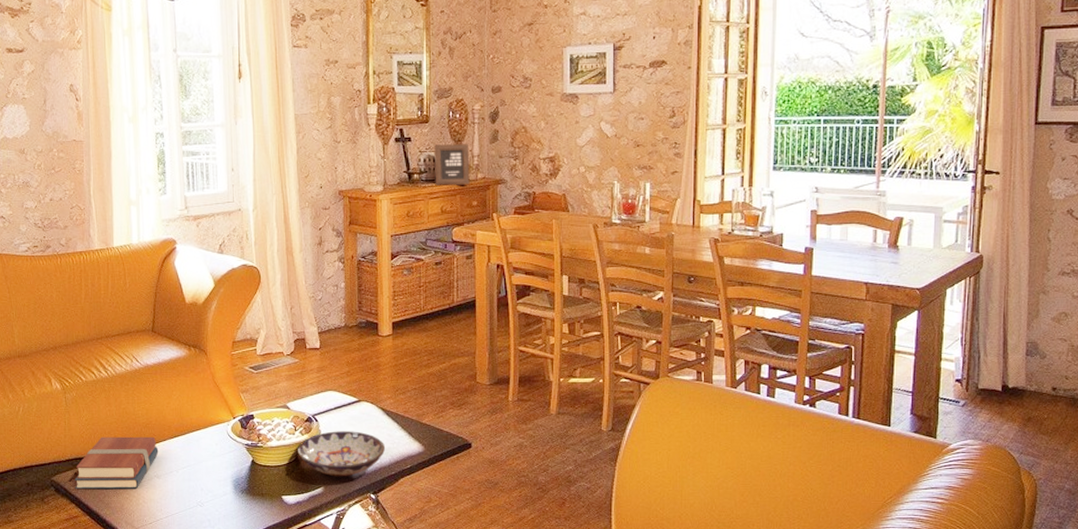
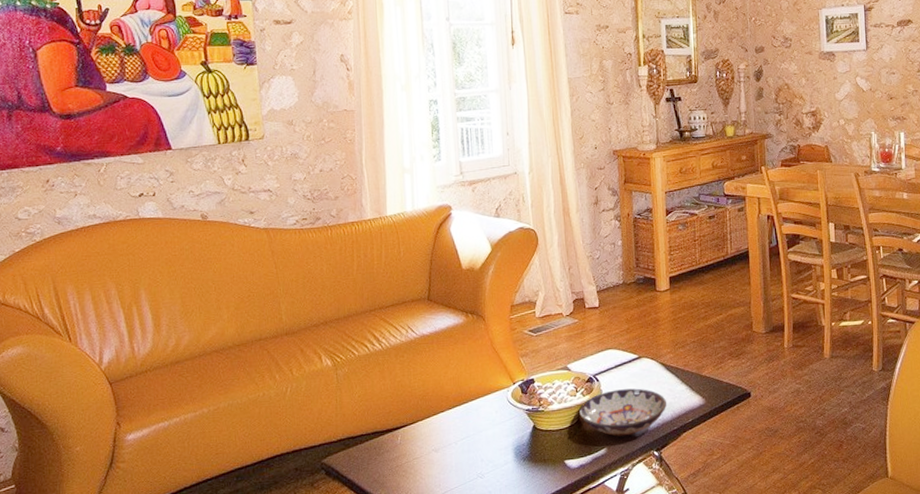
books: present [74,436,159,489] -> none [347,409,436,470]
picture frame: present [434,144,470,186] -> none [703,101,739,142]

